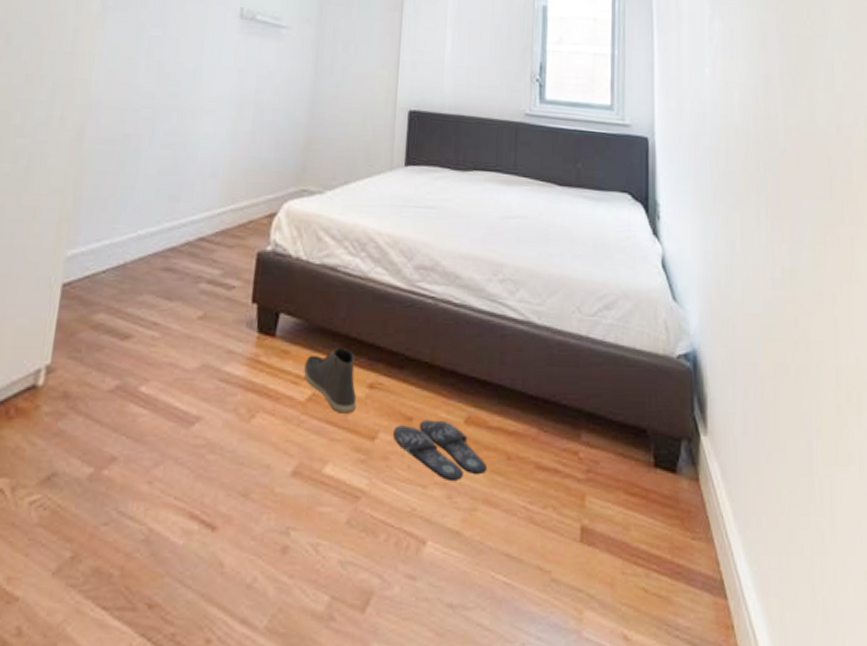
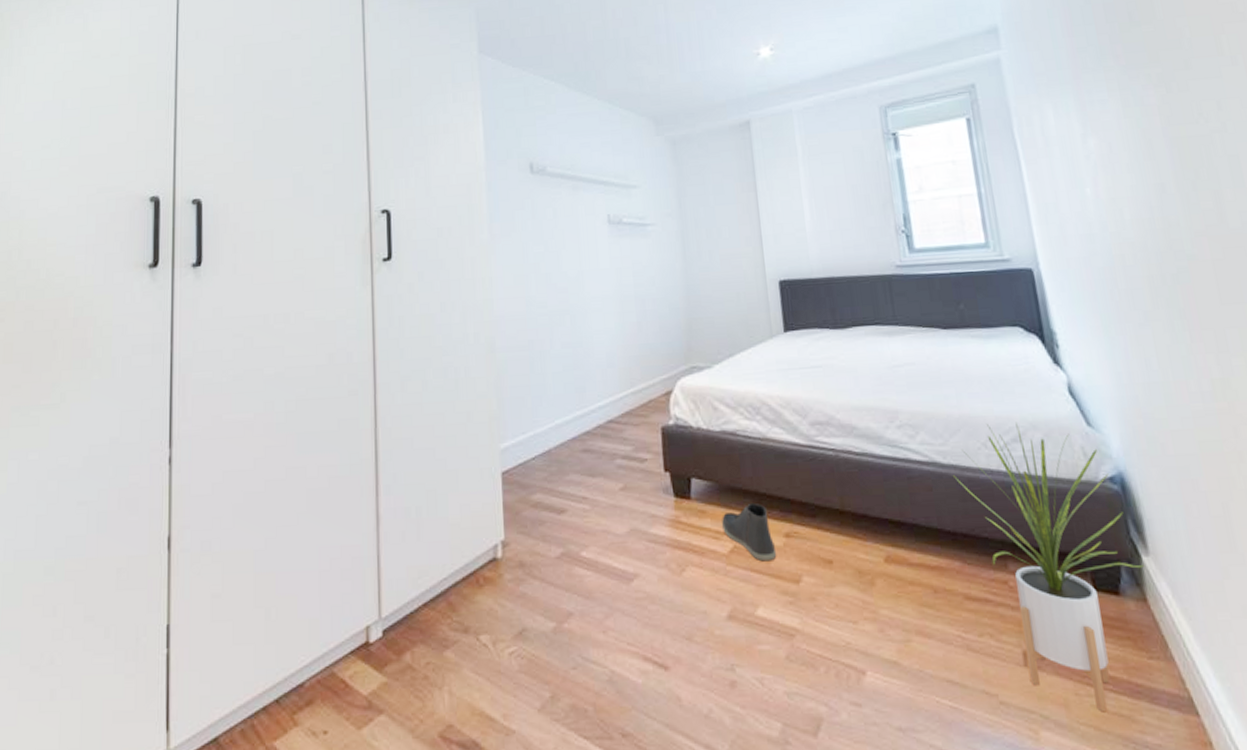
slippers: present [393,419,486,480] -> none [816,560,914,615]
house plant: none [545,287,702,593] -> present [953,421,1145,713]

